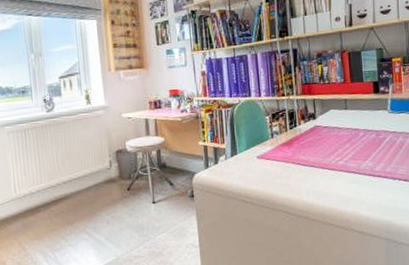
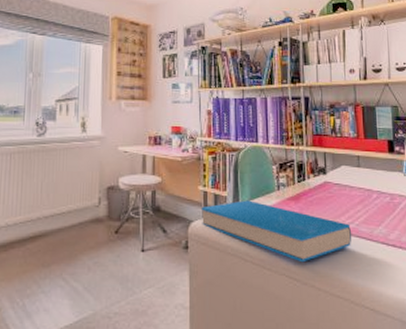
book: none [202,149,341,199] -> present [201,200,352,263]

